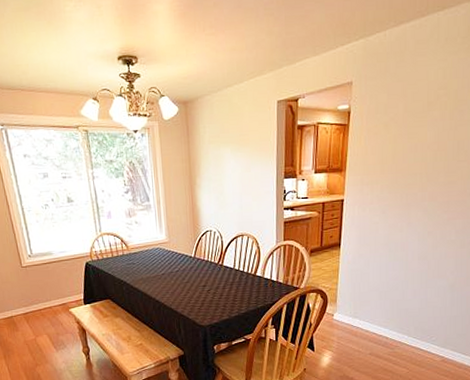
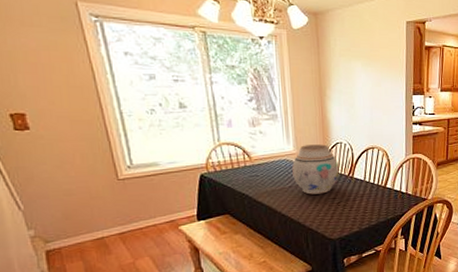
vase: none [165,232,209,282] -> present [292,144,339,195]

